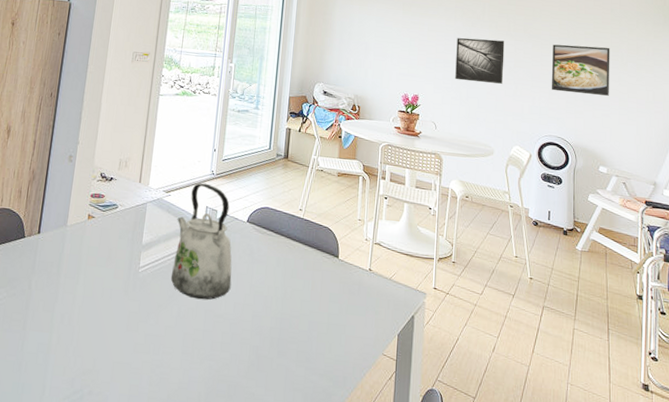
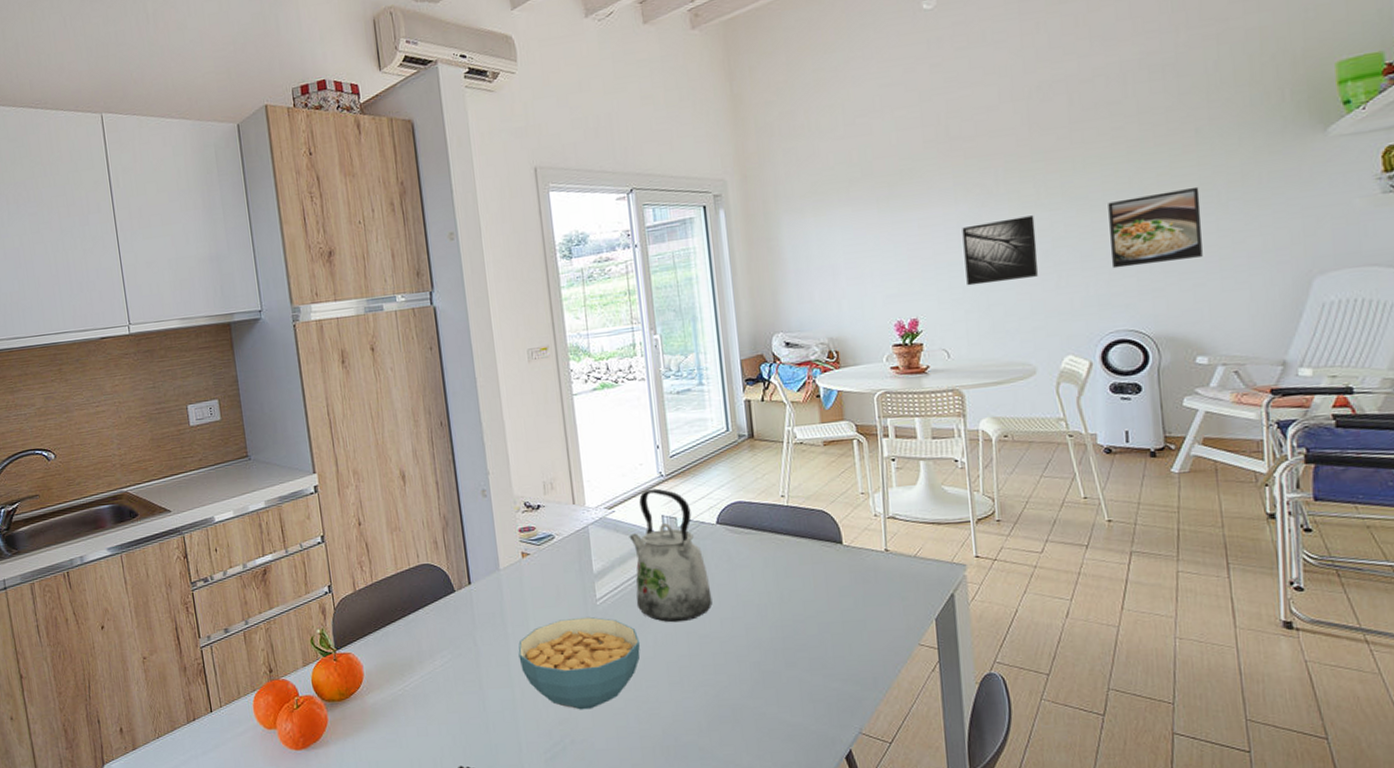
cereal bowl: none [63,279,167,365] -> present [518,616,641,710]

